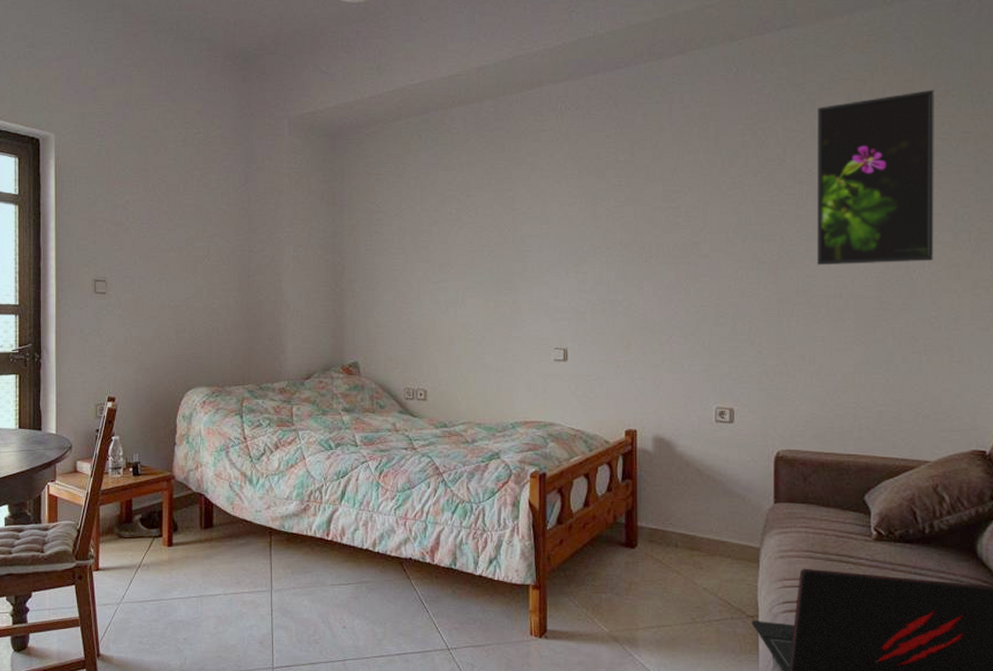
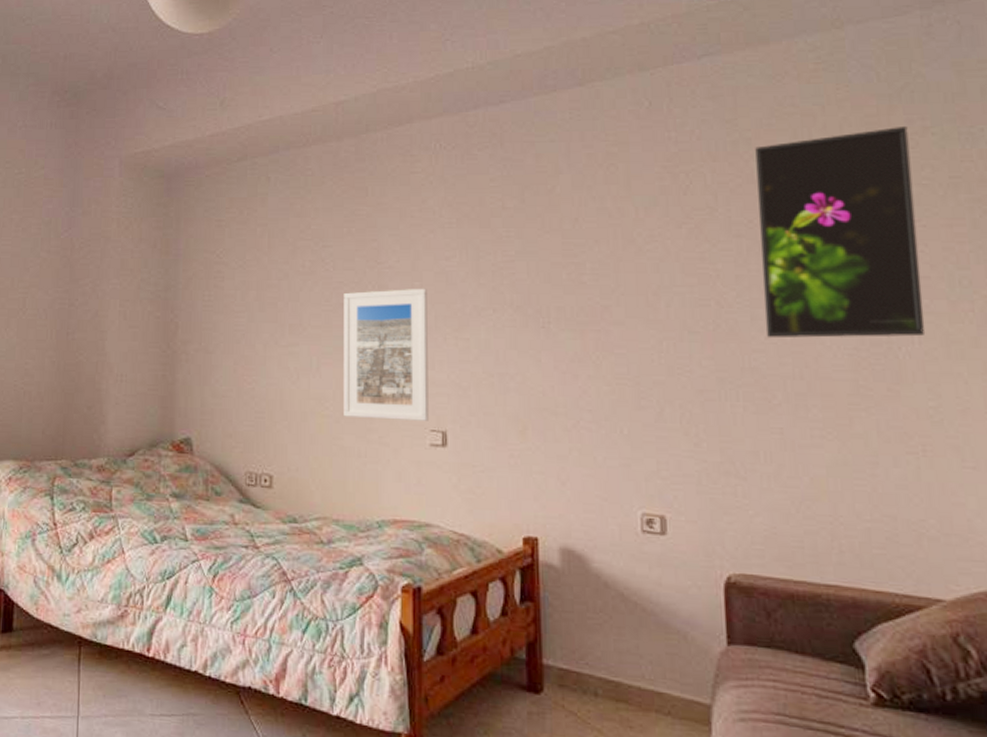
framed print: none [485,230,553,341] -> present [344,288,429,421]

